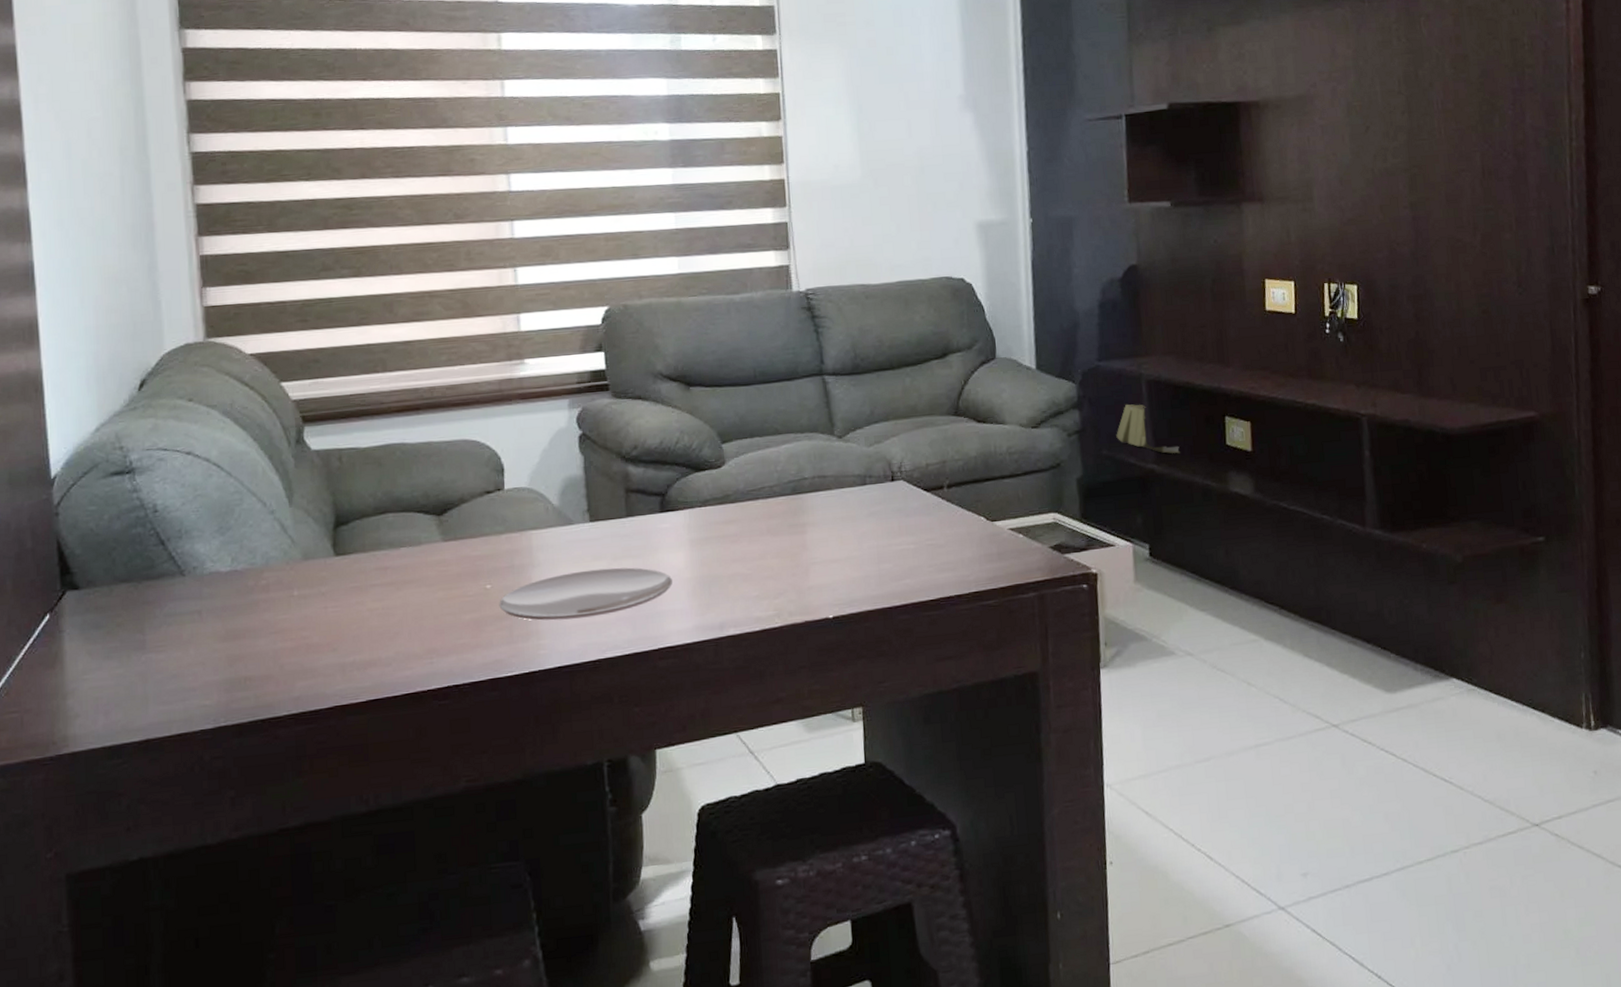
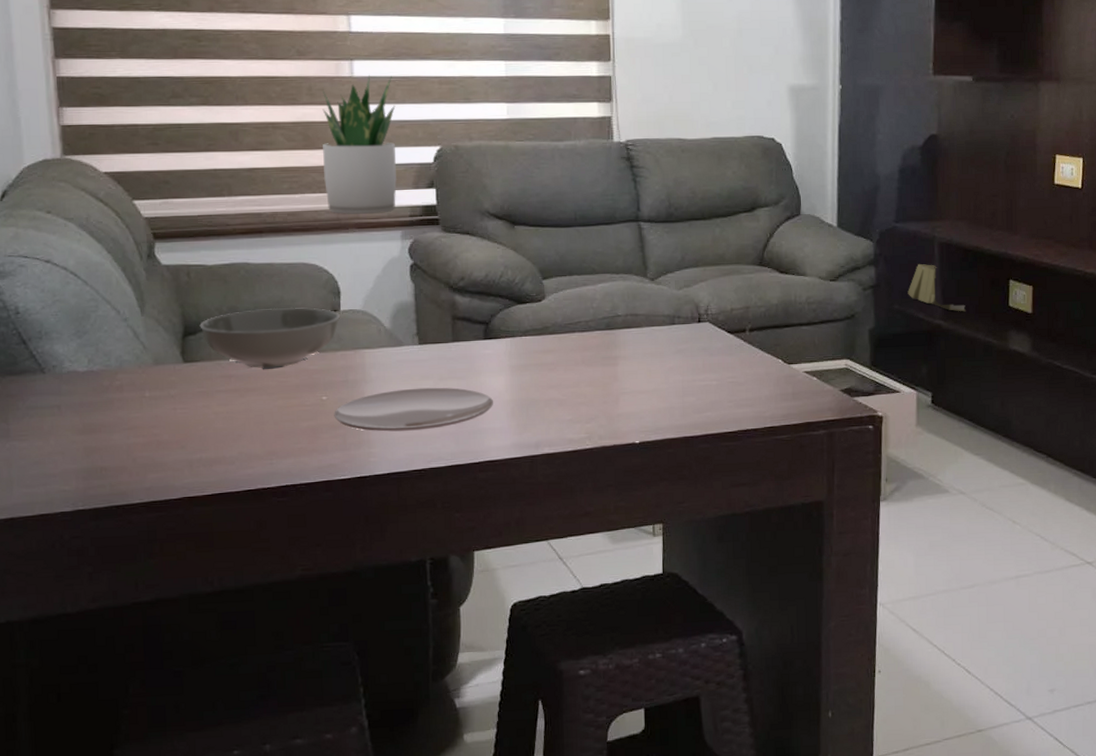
bowl: none [352,488,504,558] -> present [199,307,340,368]
planter: none [482,235,563,385] -> present [322,75,398,214]

